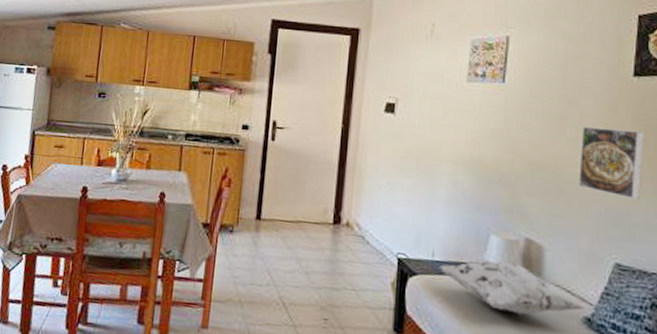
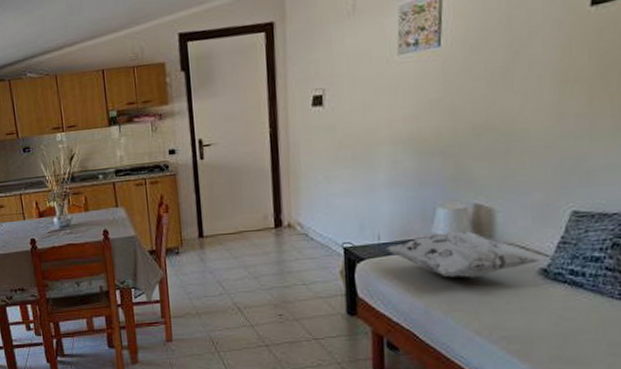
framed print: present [579,126,644,200] -> none [529,67,604,143]

